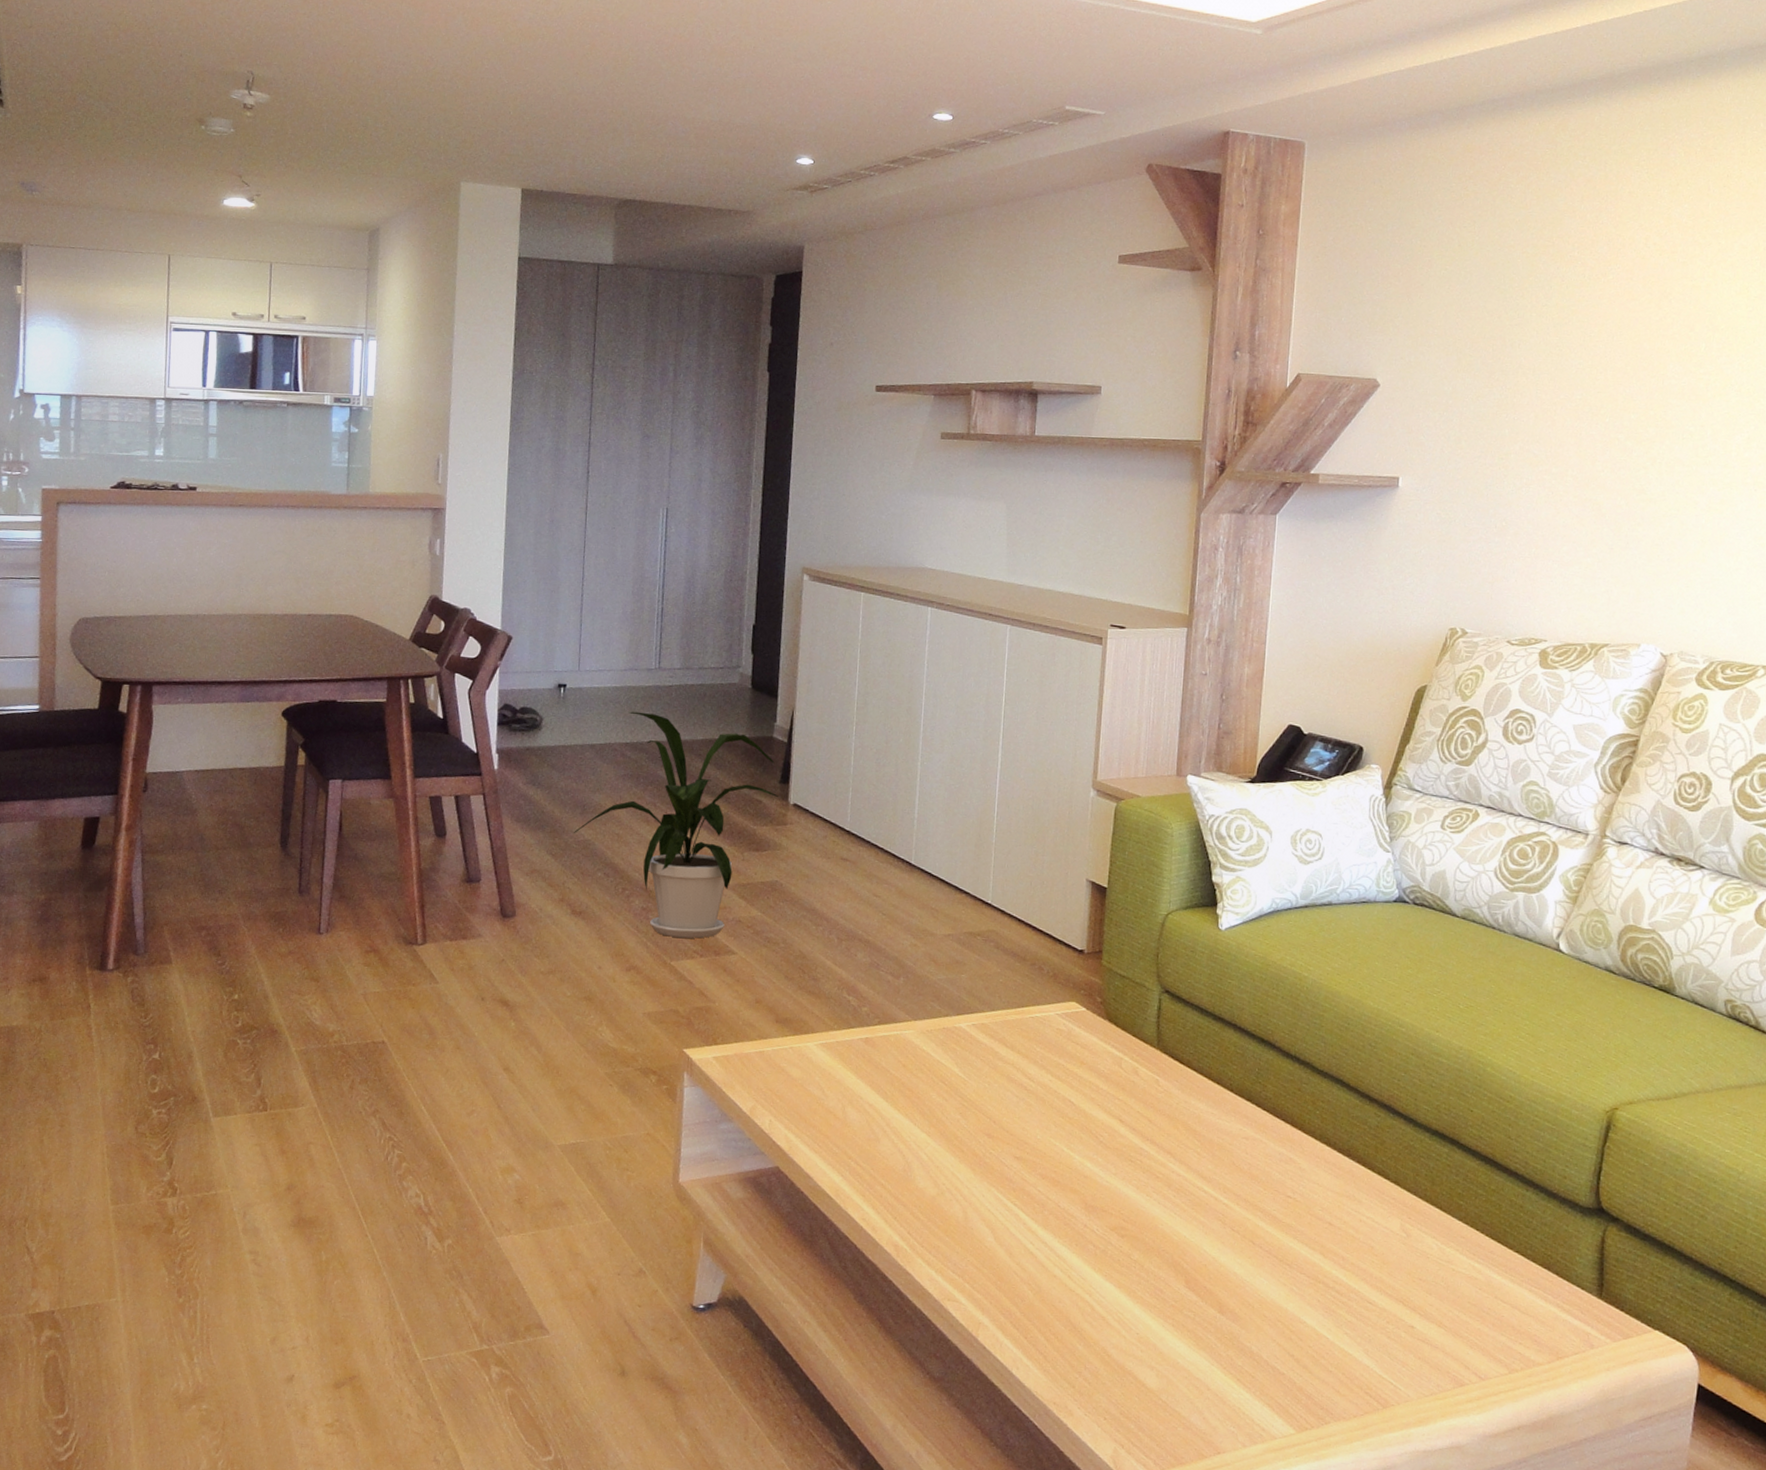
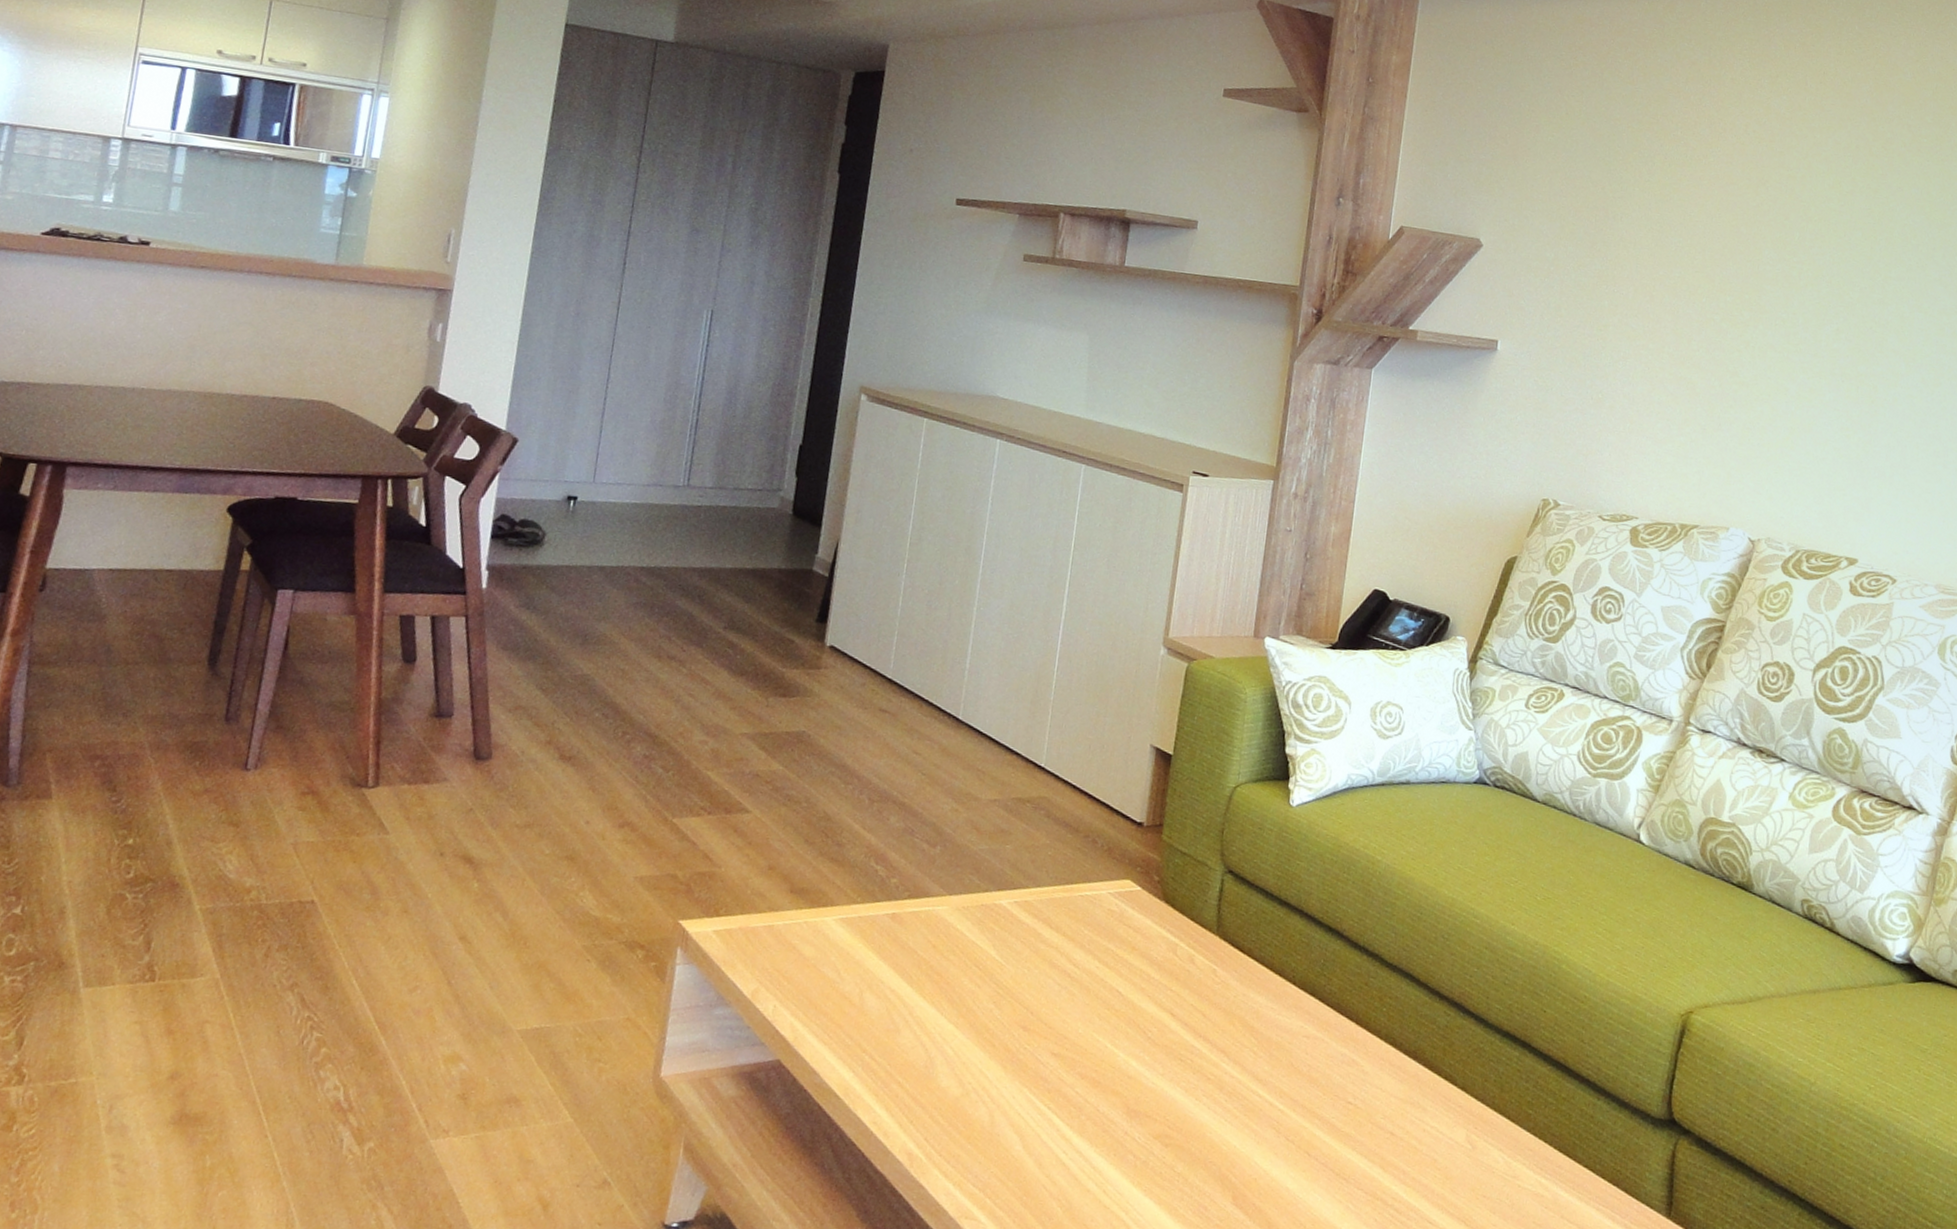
house plant: present [574,711,779,939] -> none [571,532,814,793]

